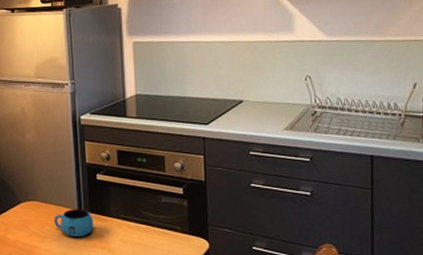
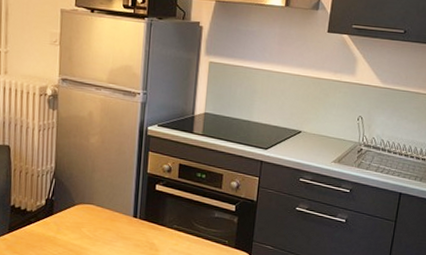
mug: present [54,209,94,238] -> none [108,215,147,243]

